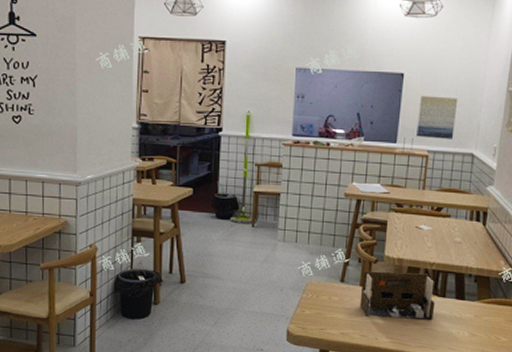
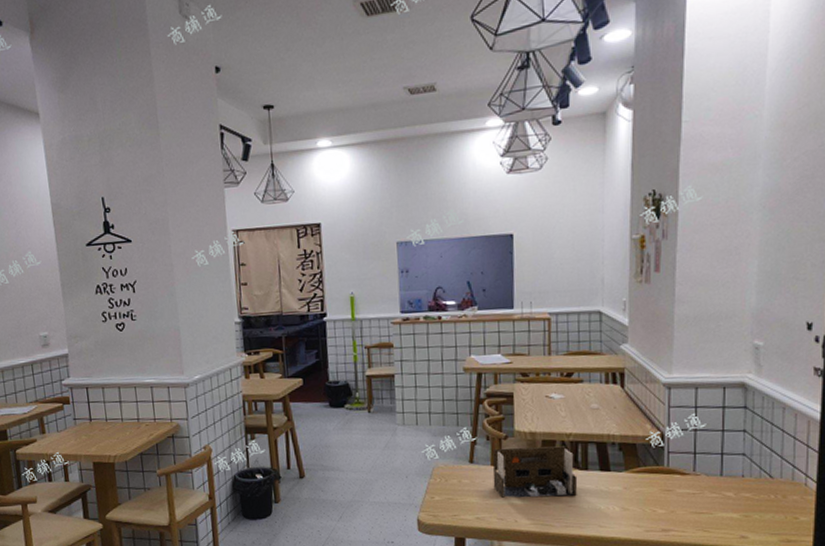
wall art: present [416,95,458,140] -> none [533,253,577,300]

